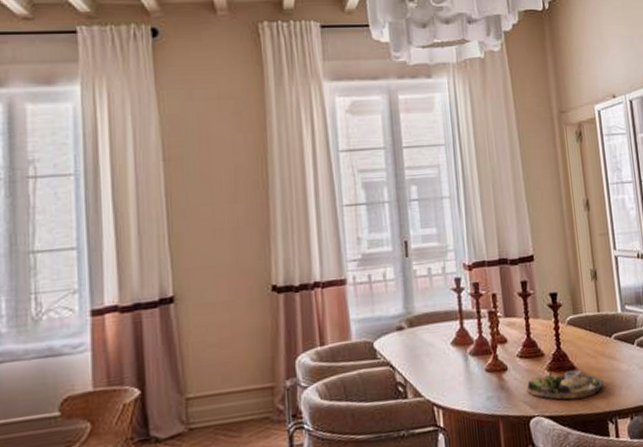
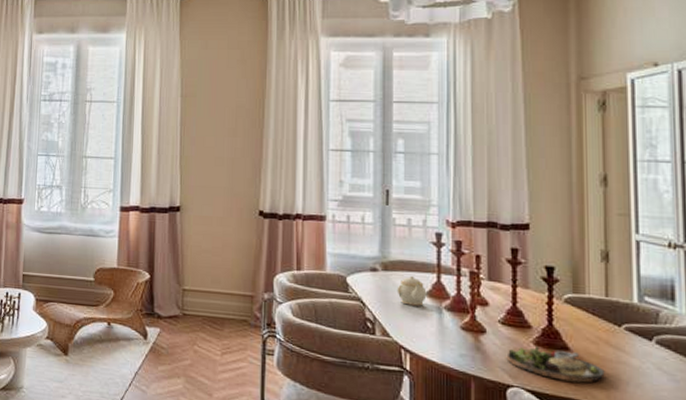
teapot: none [424,327,453,359] -> present [397,275,427,306]

